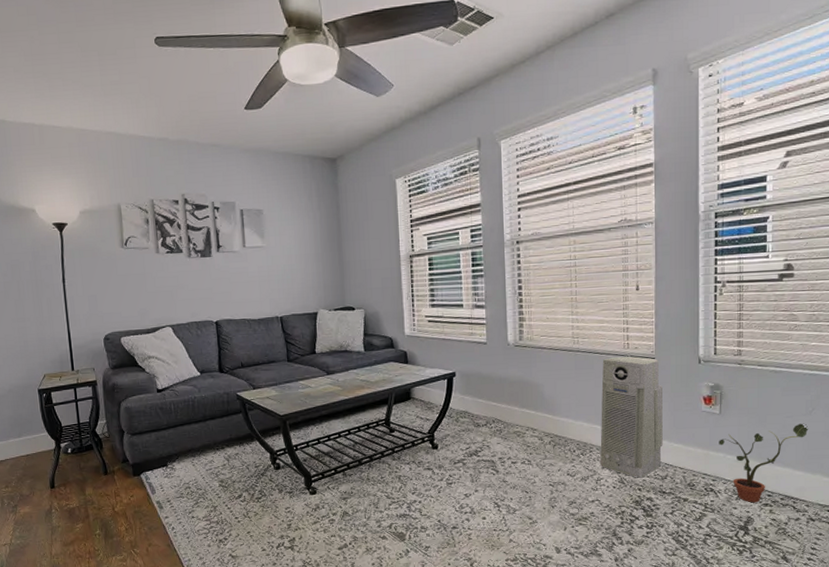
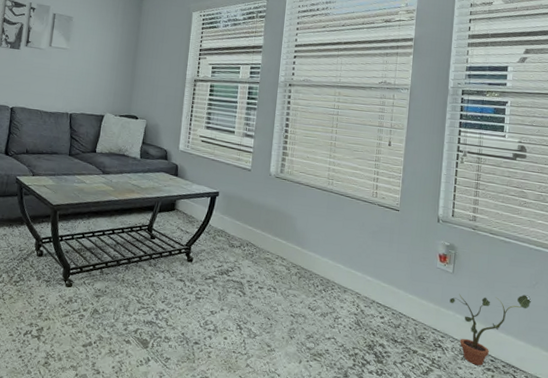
air purifier: present [600,356,663,478] -> none [340,203,403,323]

